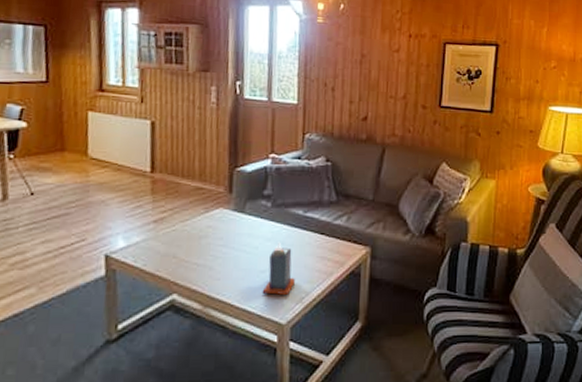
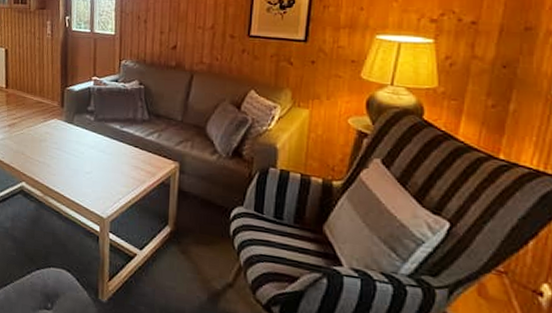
candle: present [262,242,295,296] -> none [87,150,113,195]

